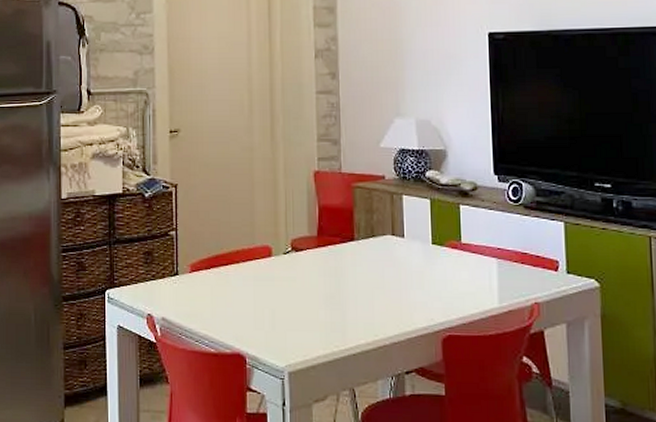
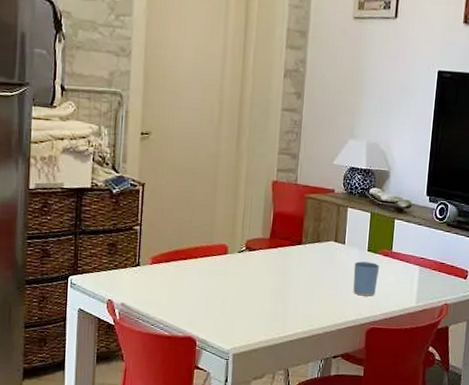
mug: none [418,257,449,298] -> present [353,261,380,296]

